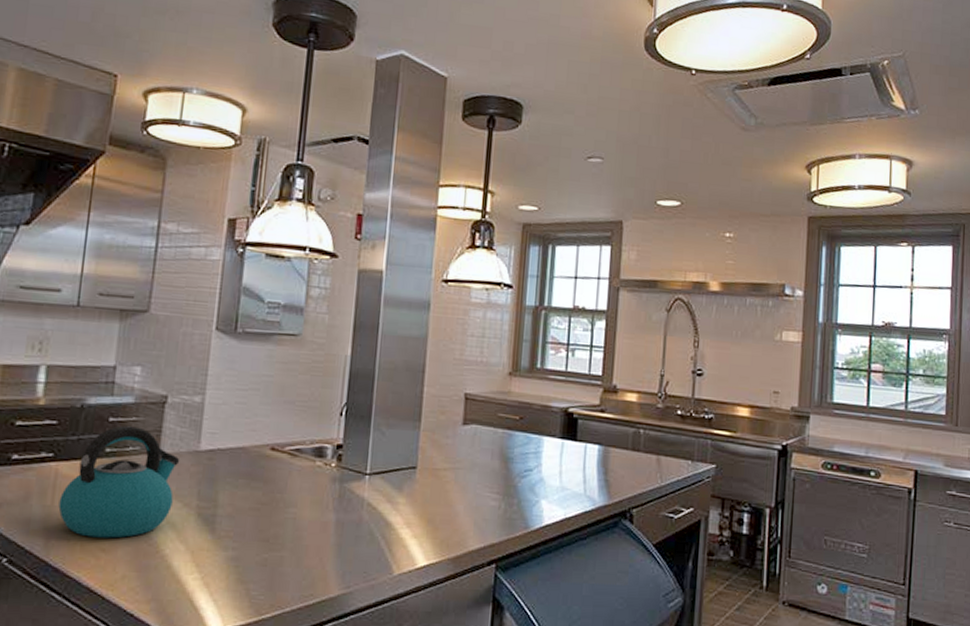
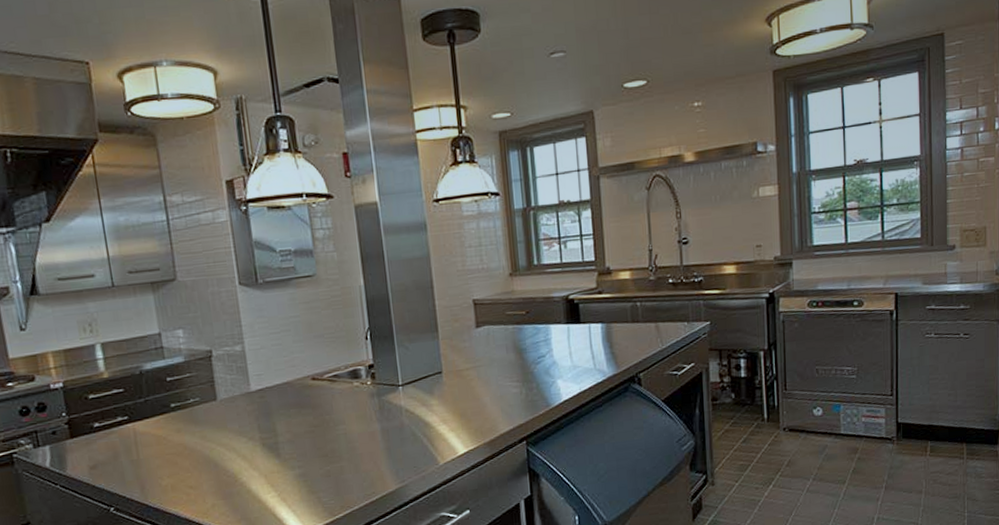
kettle: present [58,426,180,539] -> none [143,381,239,479]

